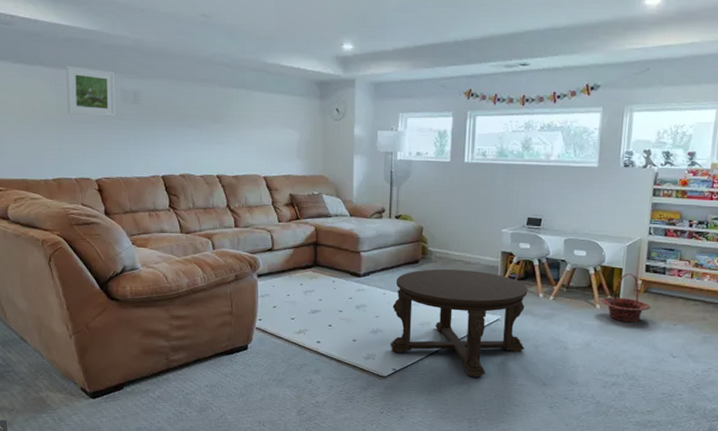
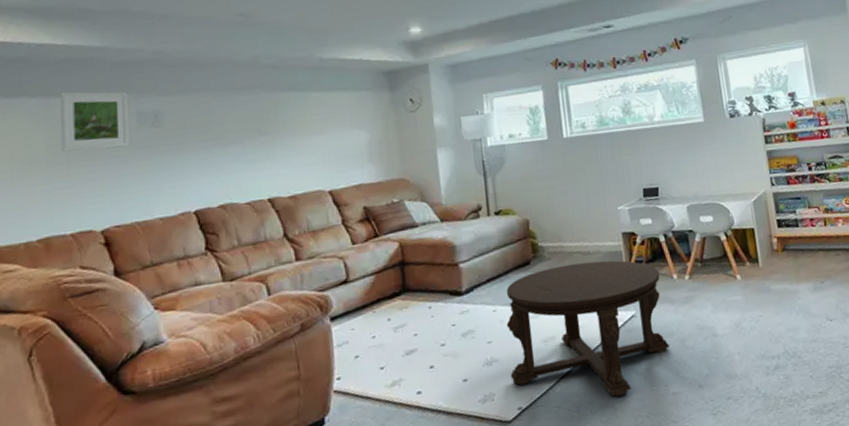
basket: present [601,273,651,322] -> none [740,232,794,290]

